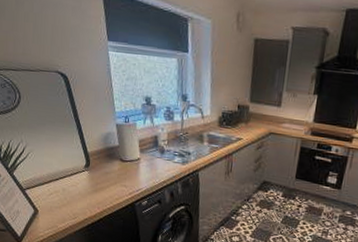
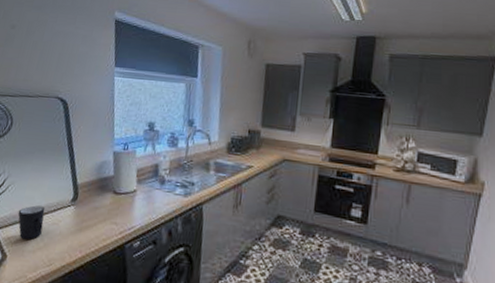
mug: none [41,170,64,199] -> present [18,205,46,241]

